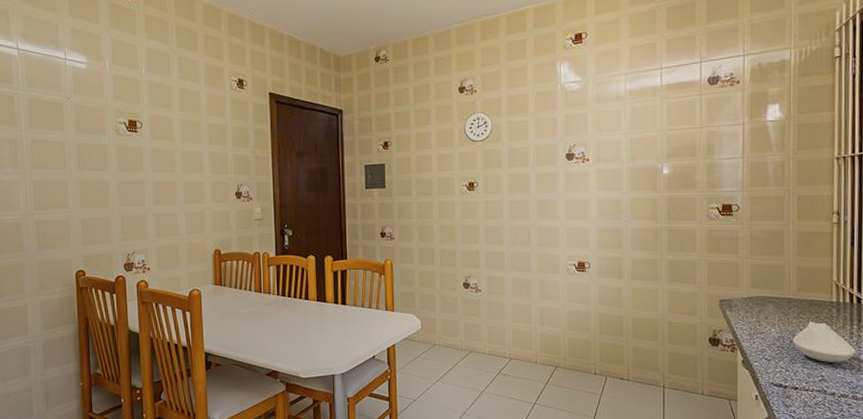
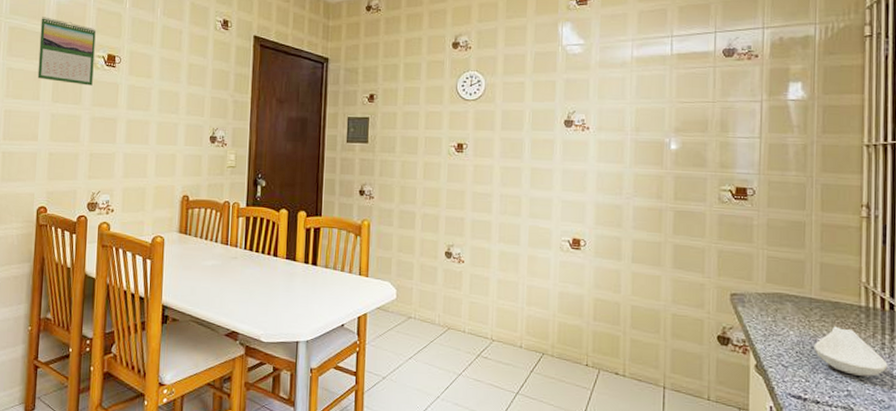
calendar: none [59,87,117,152] -> present [37,17,96,86]

